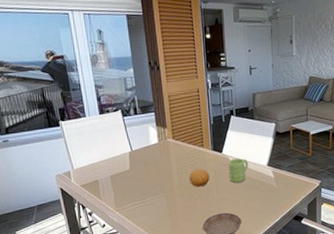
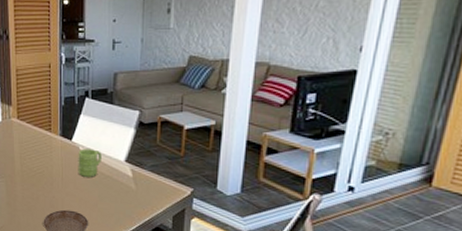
fruit: present [189,168,210,187] -> none [32,155,55,177]

